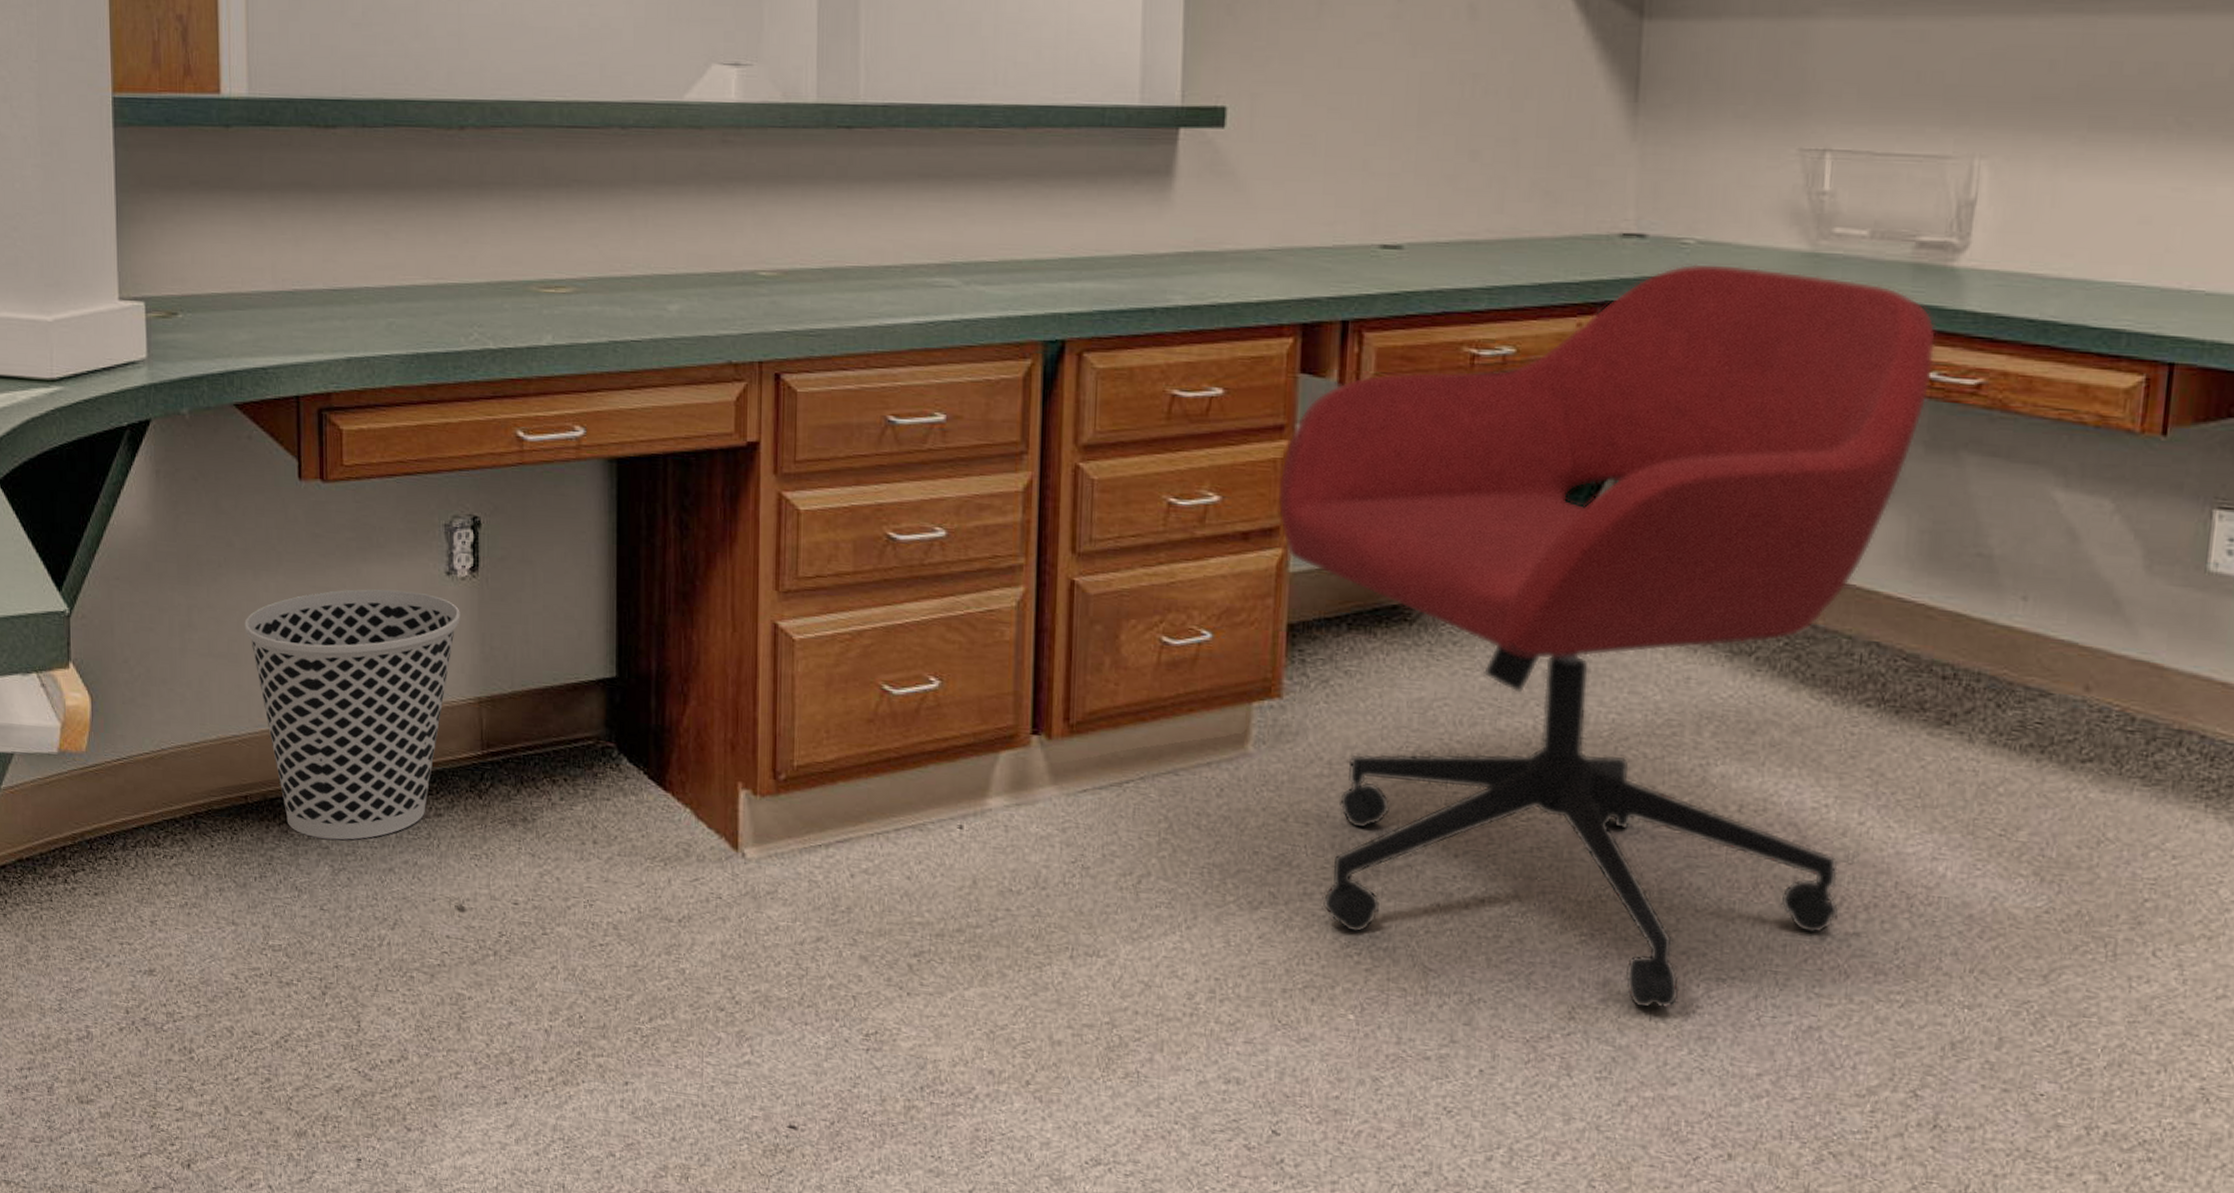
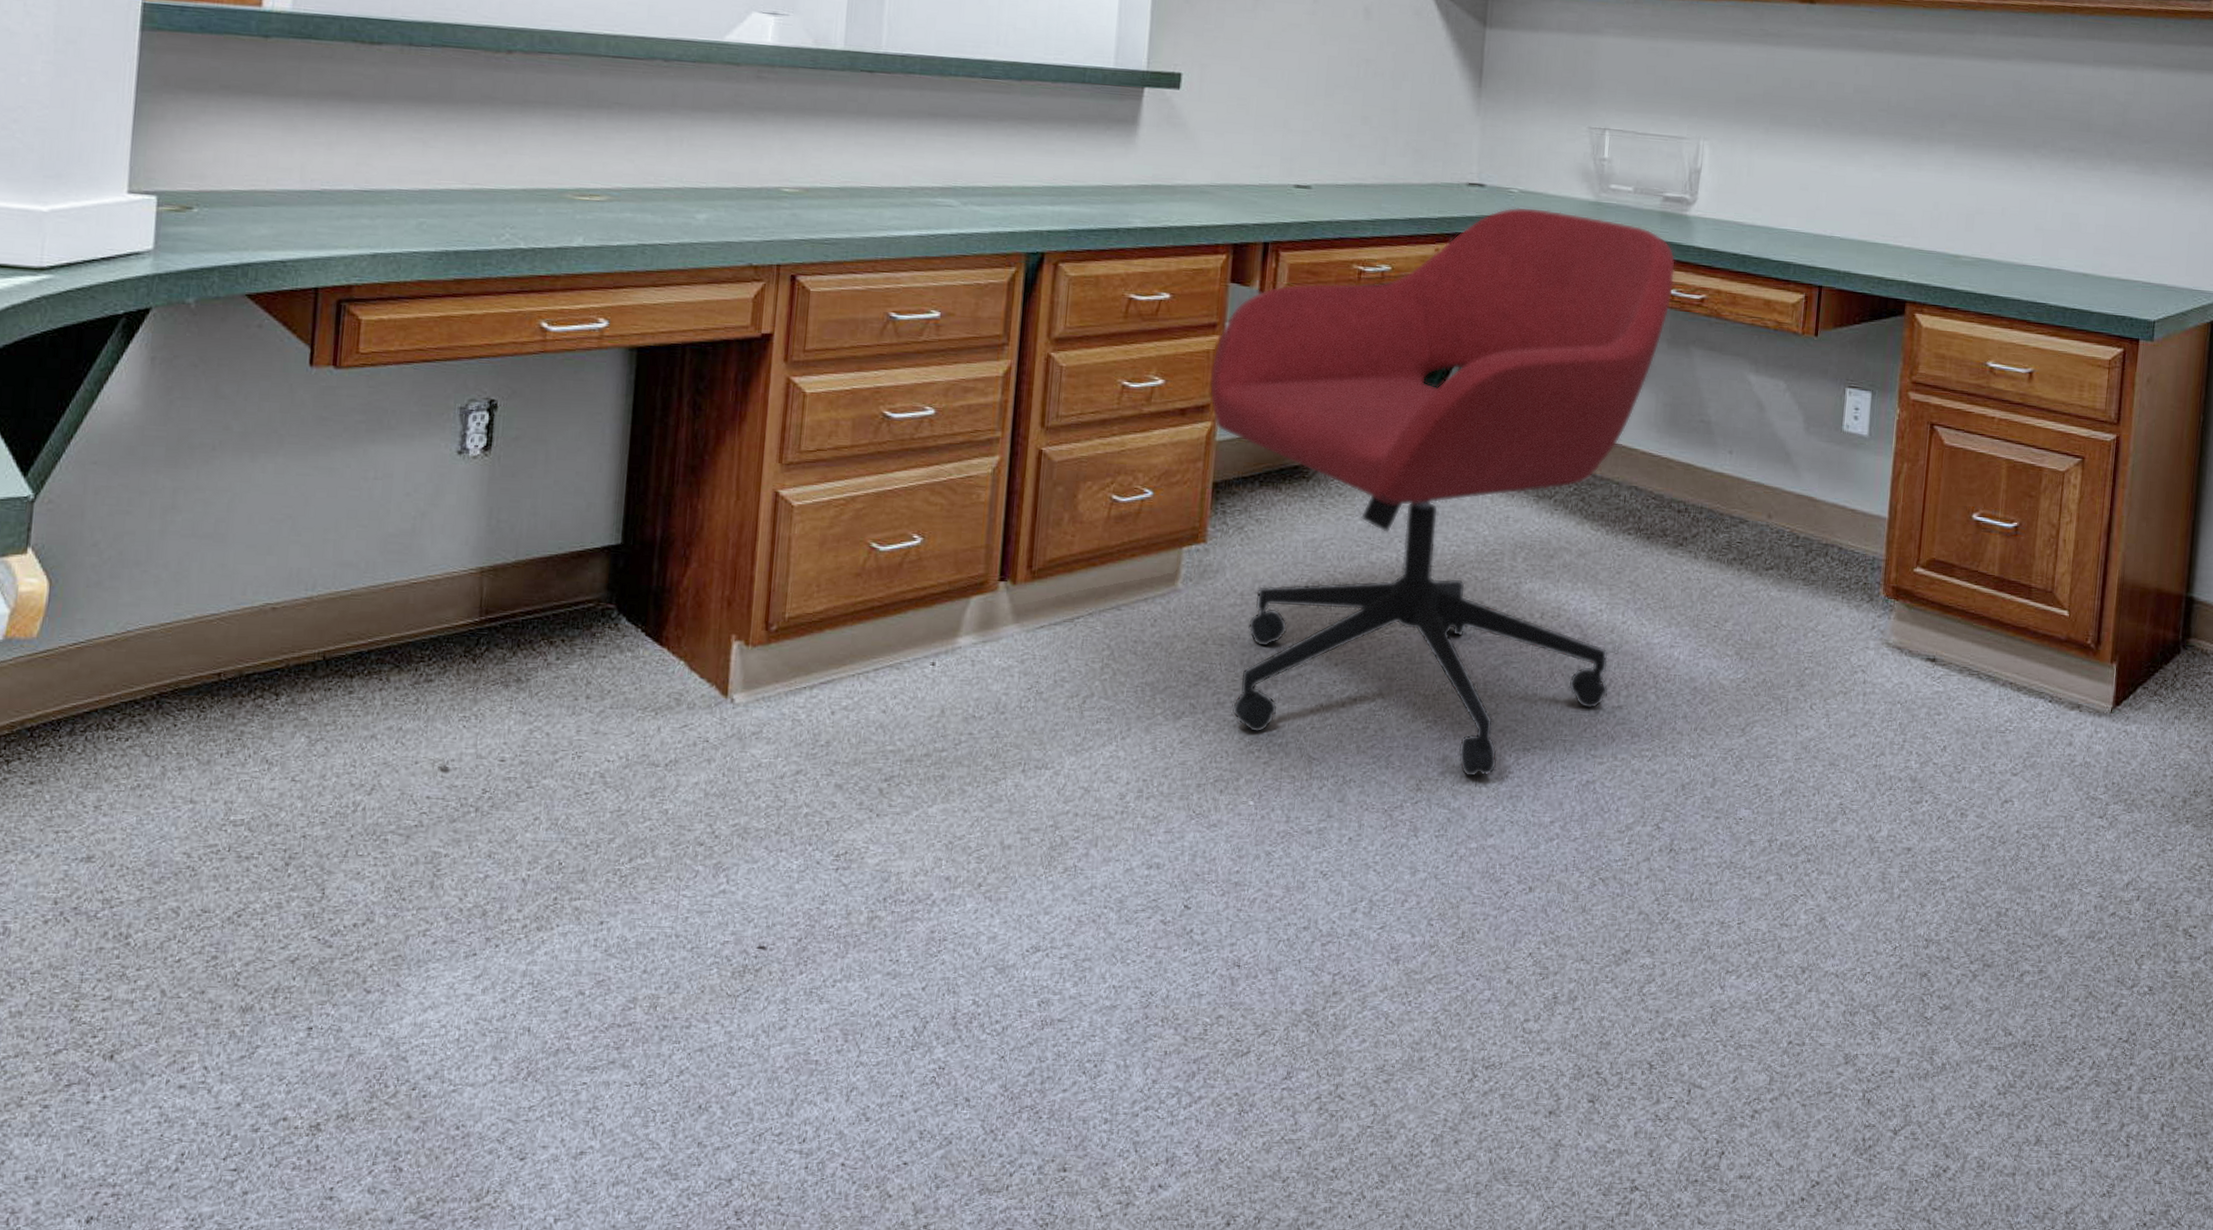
wastebasket: present [244,589,460,840] -> none [235,468,469,711]

